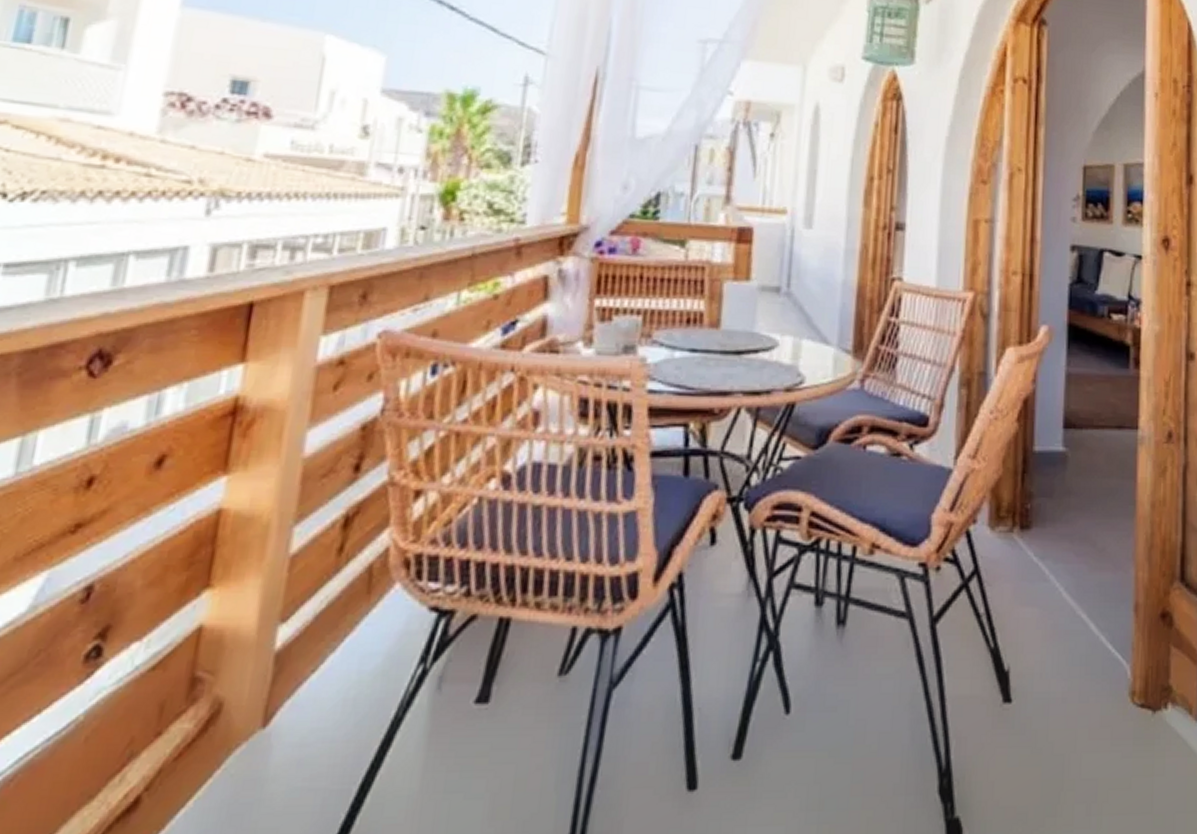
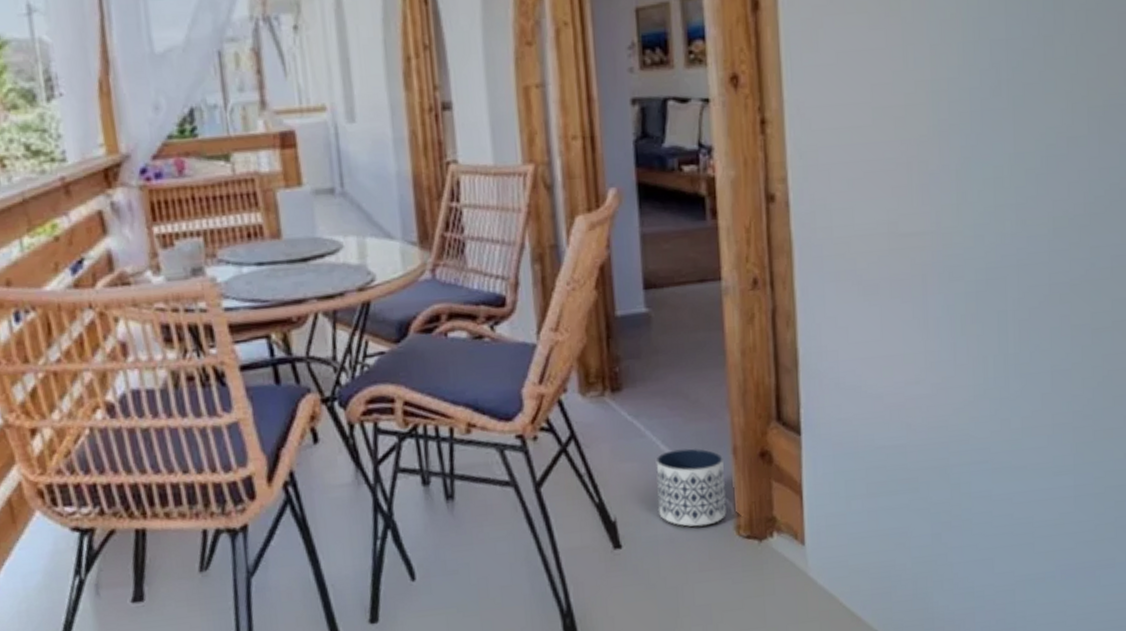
planter: none [1054,599,1125,688] -> present [655,448,726,527]

